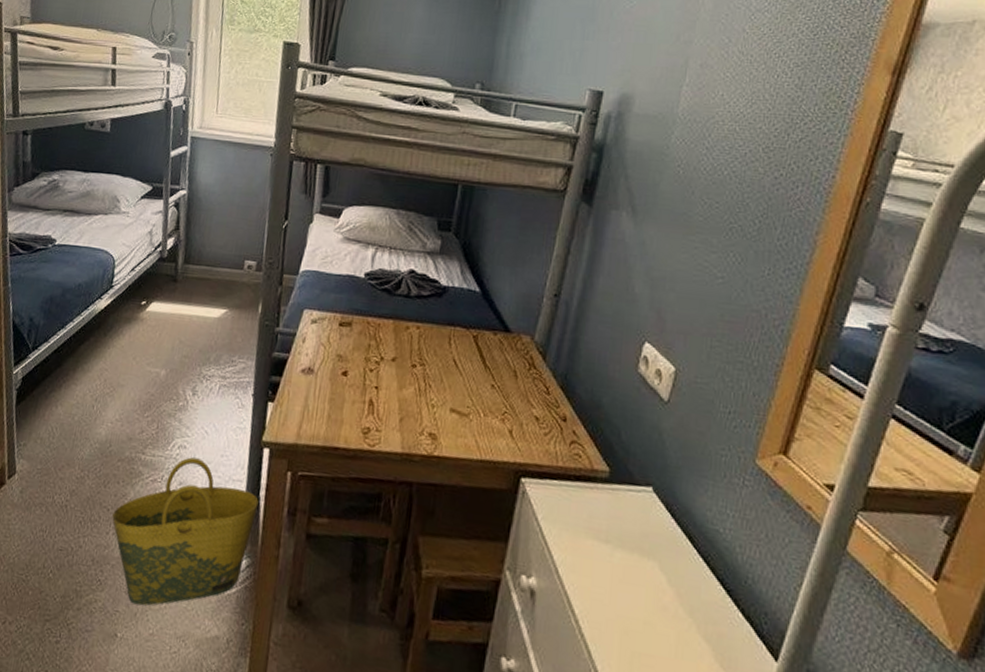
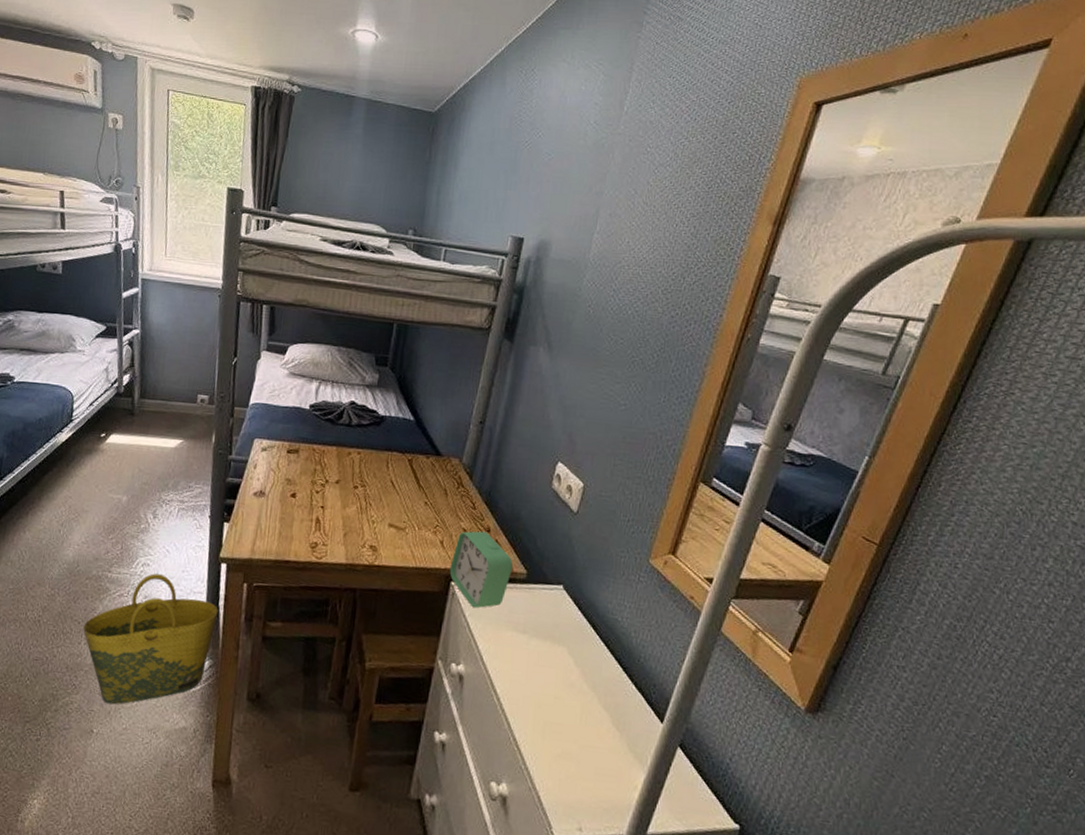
alarm clock: none [519,419,593,511] -> present [449,531,513,608]

